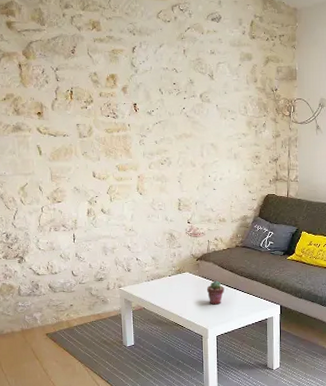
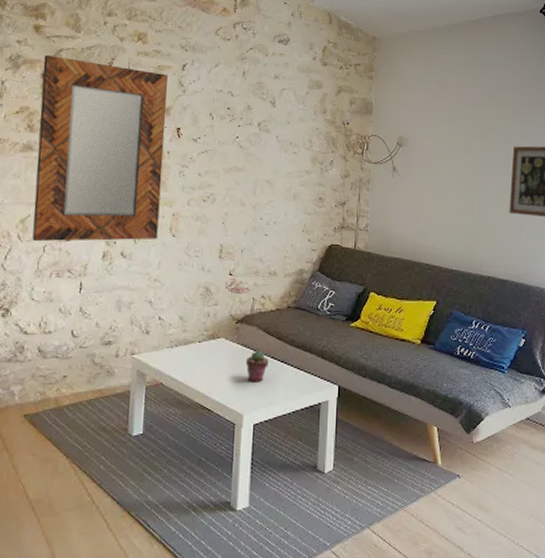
home mirror: none [18,48,128,204] -> present [32,55,168,242]

